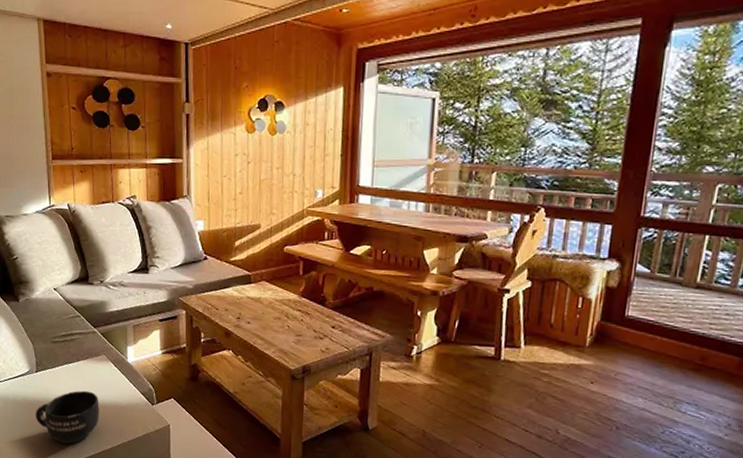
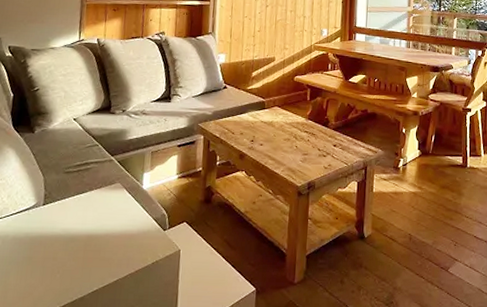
mug: present [35,390,99,445] -> none [36,221,109,282]

